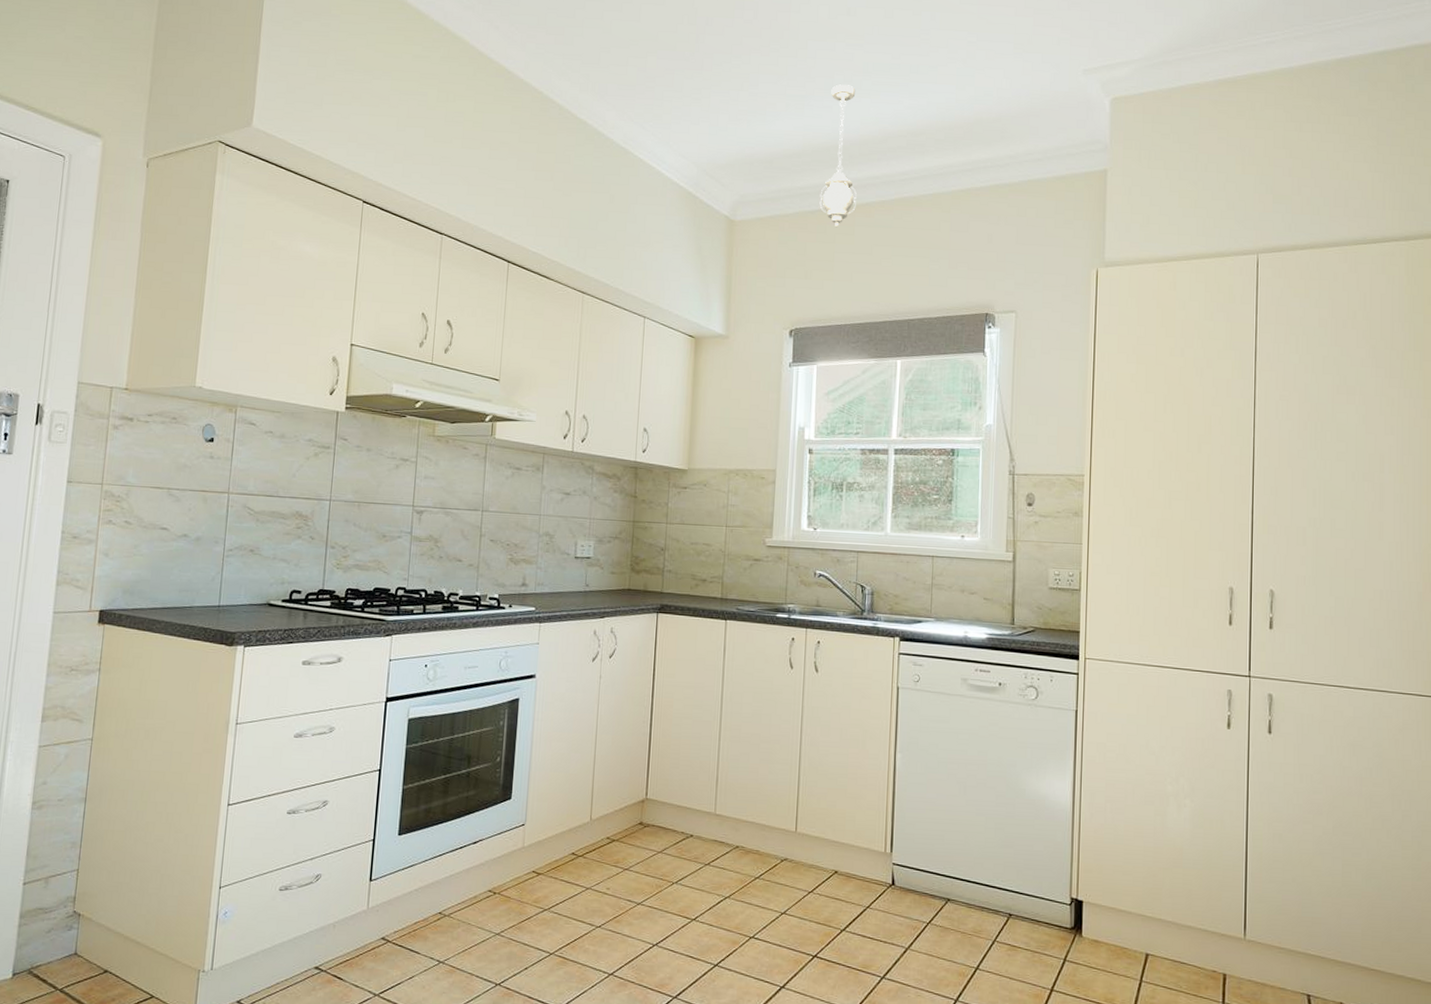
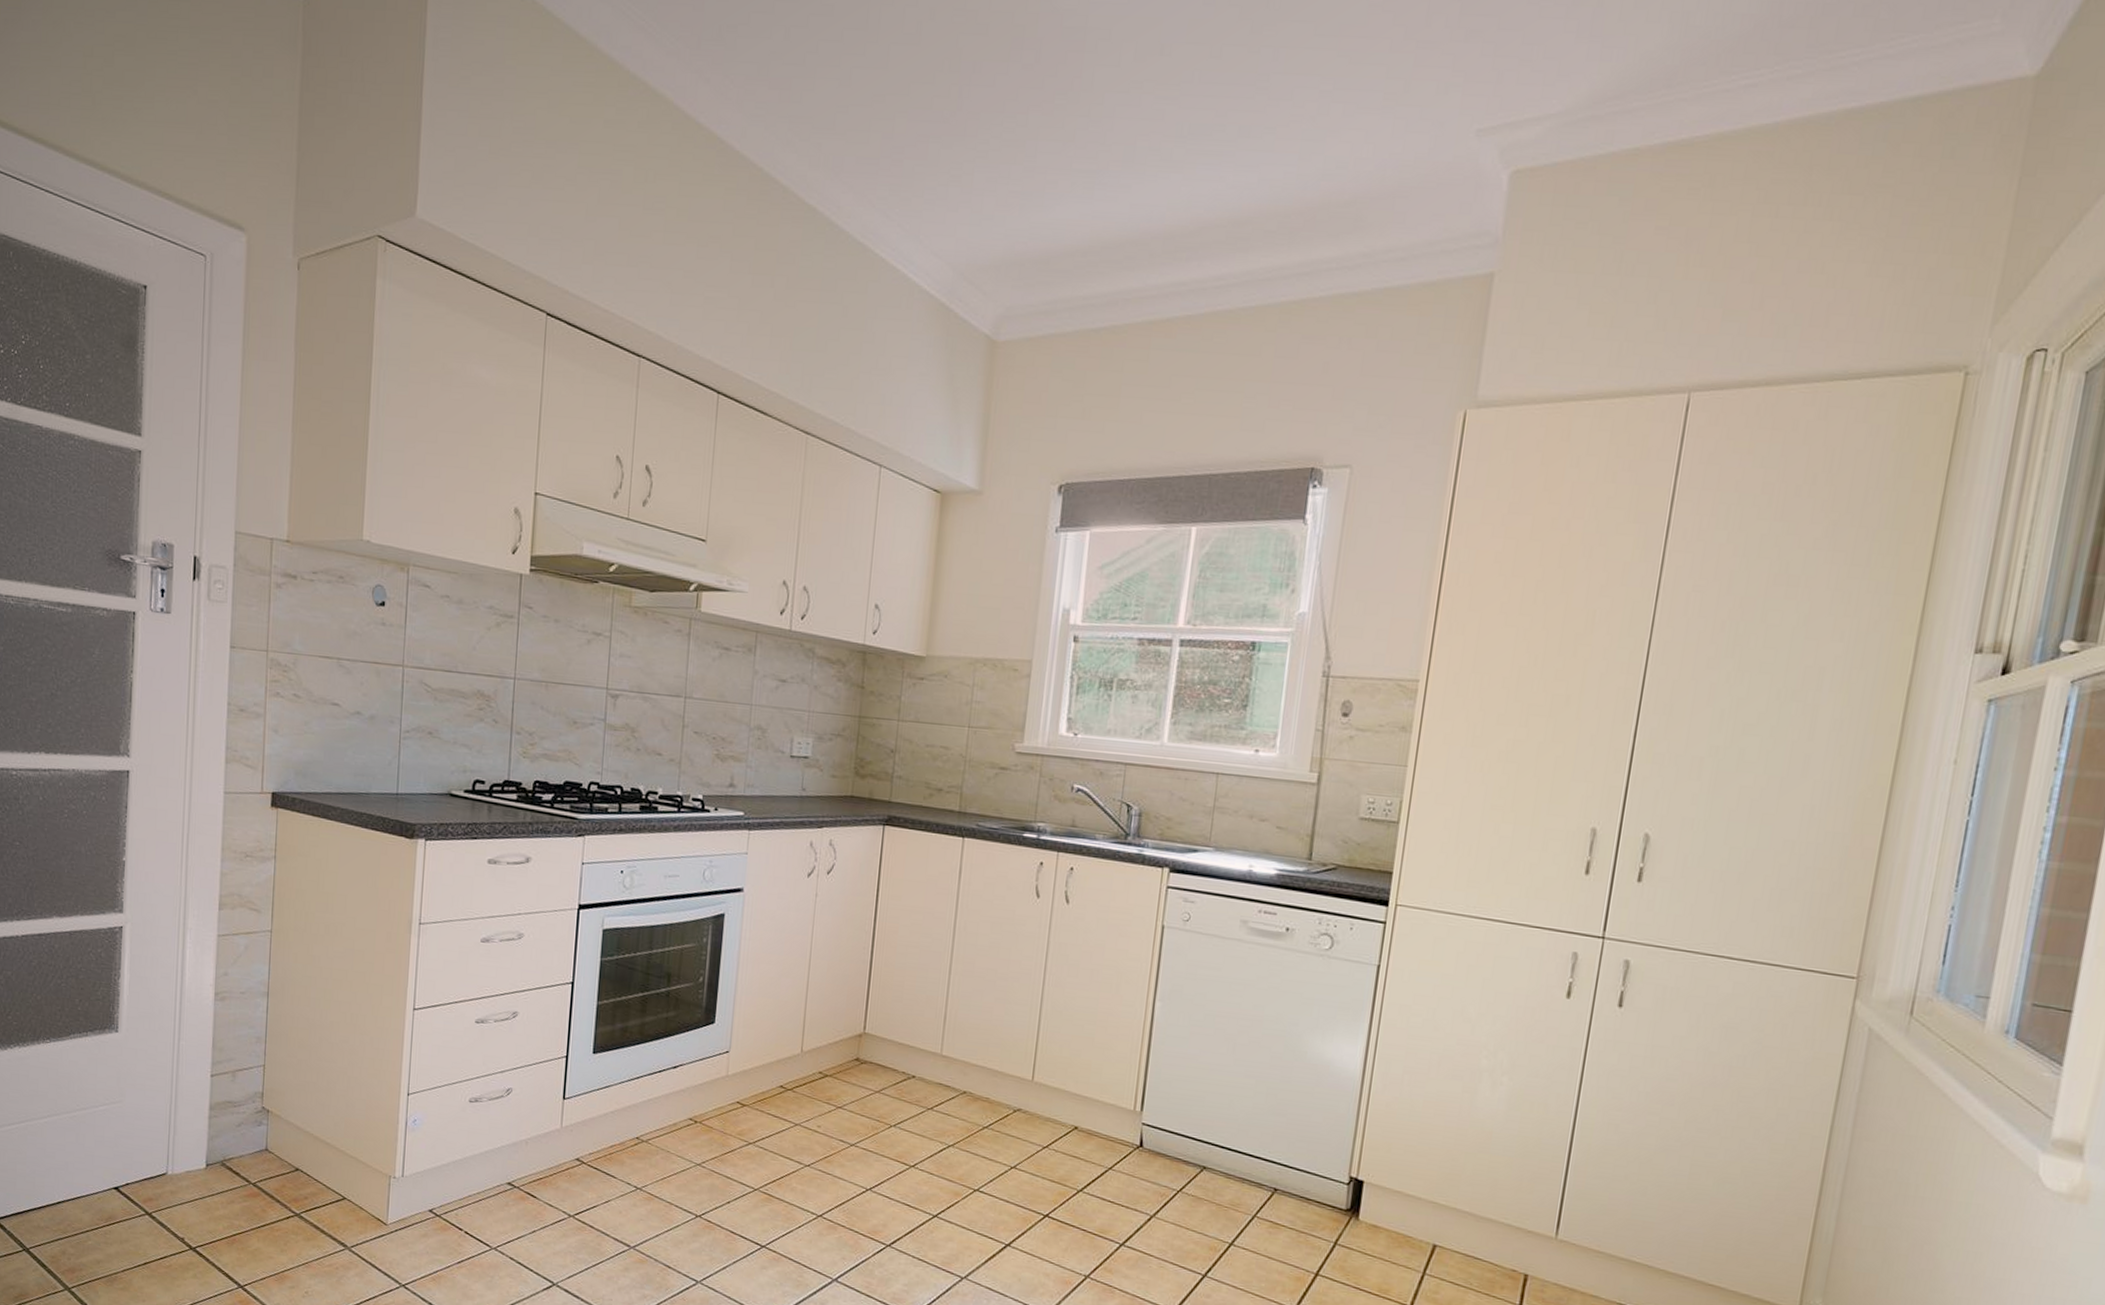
pendant light: present [819,84,857,228] -> none [1106,154,1164,352]

